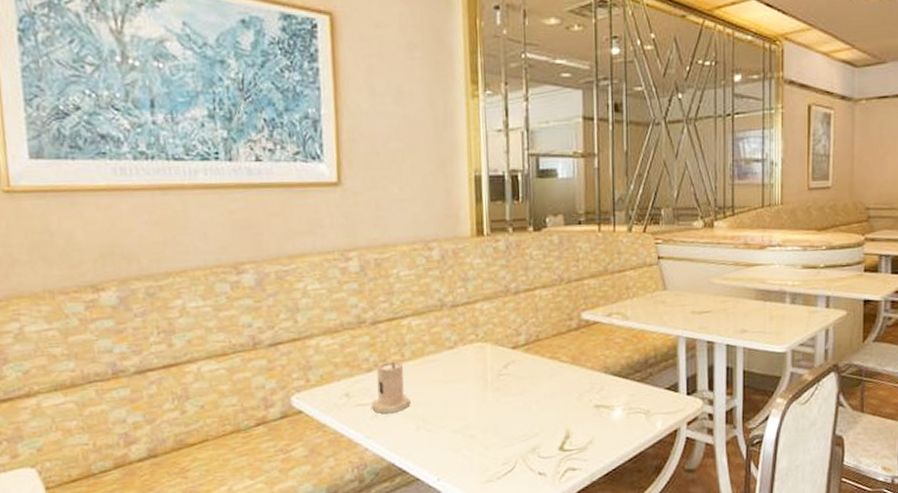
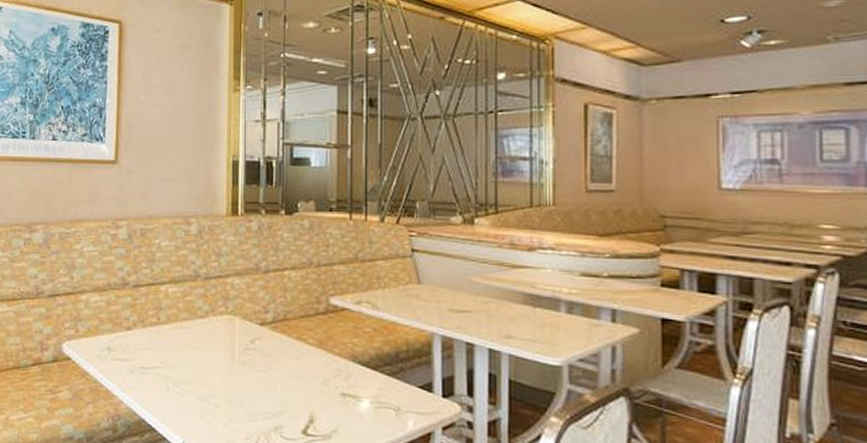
candle: present [371,361,411,413] -> none [129,322,163,371]

